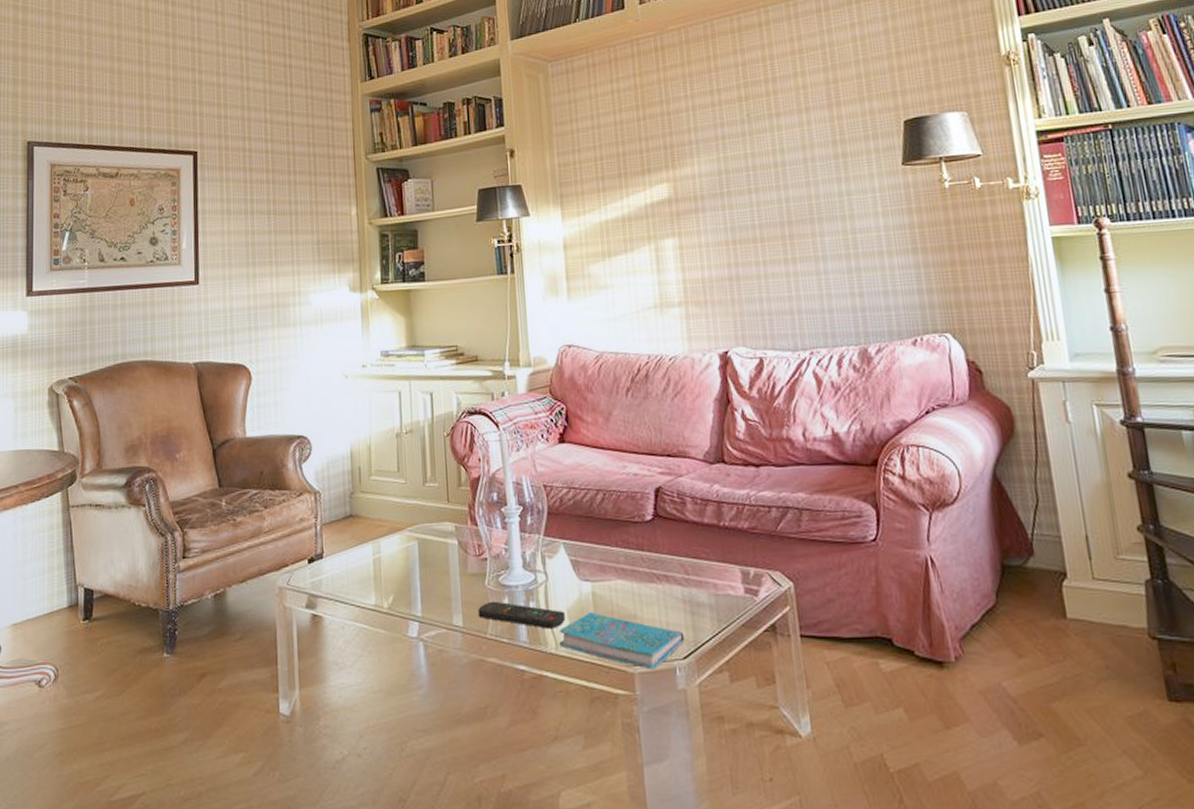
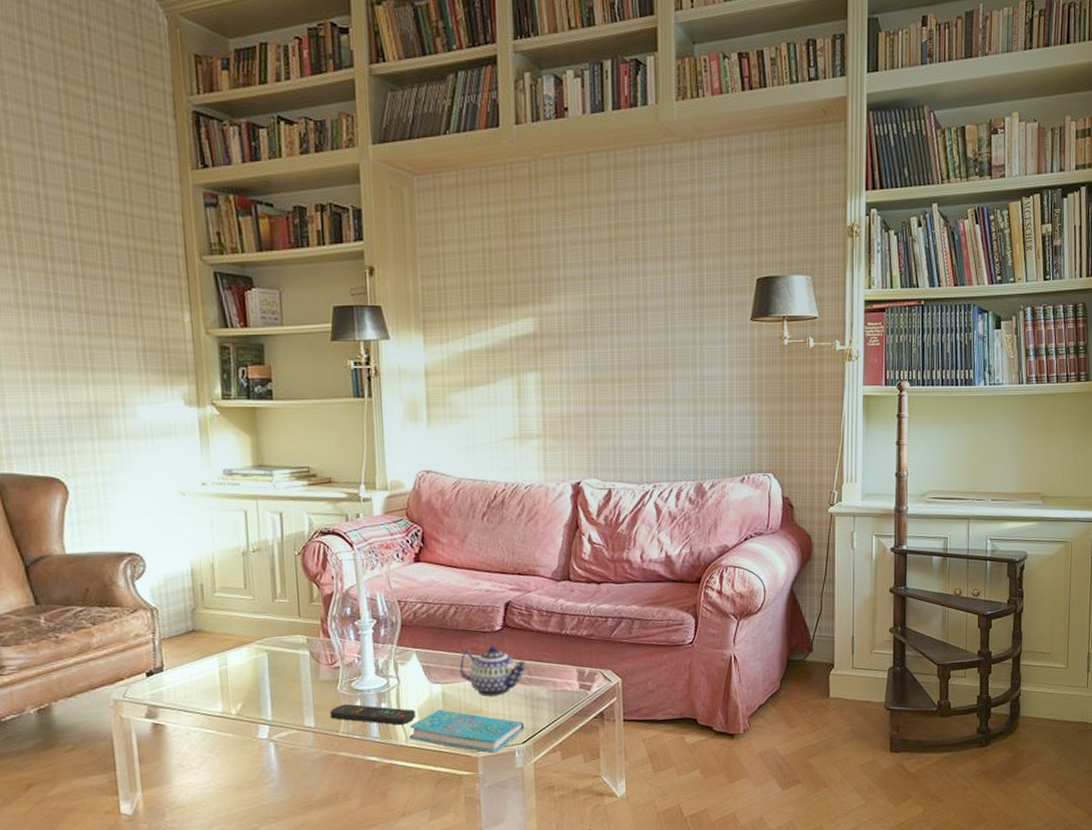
teapot: none [609,538,684,599] -> present [459,646,527,697]

